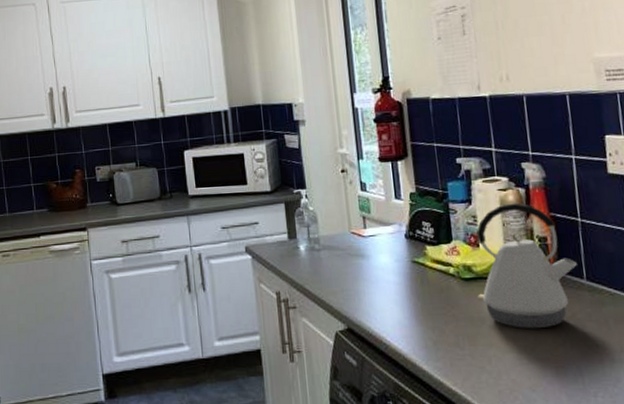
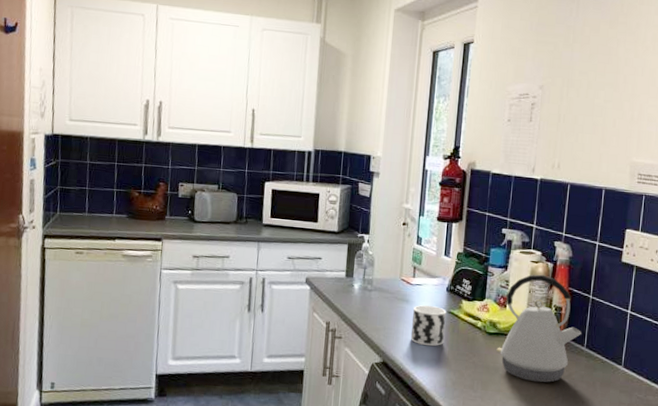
cup: none [370,257,414,304] -> present [410,305,447,347]

